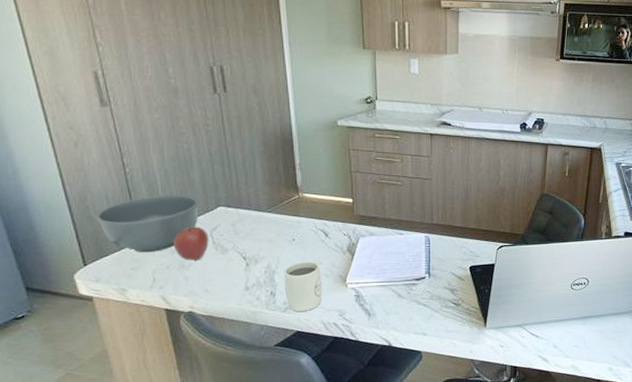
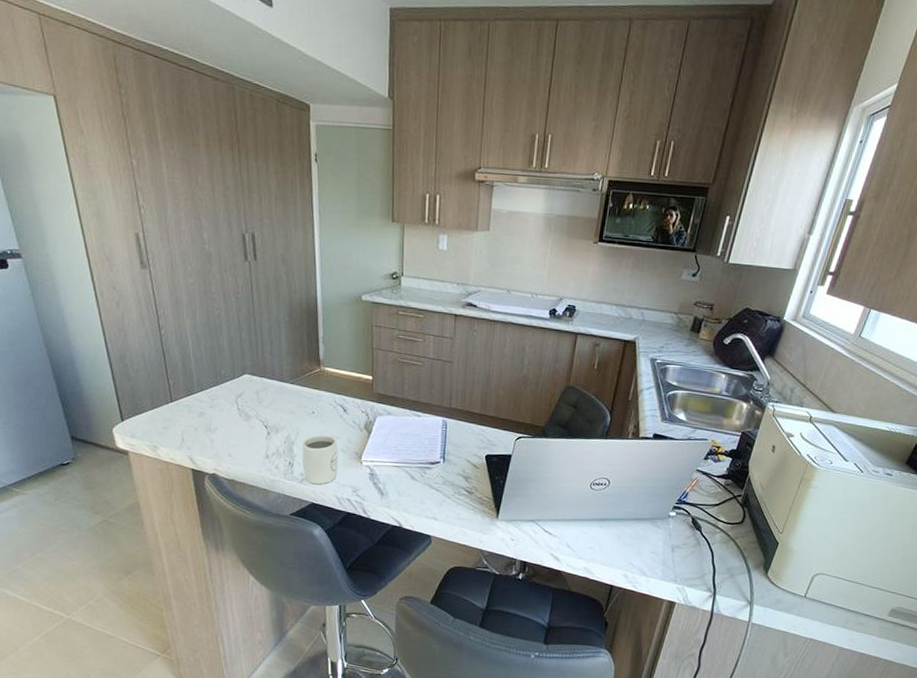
bowl: present [96,195,199,253] -> none [133,358,226,414]
fruit: present [173,225,209,261] -> none [201,390,234,425]

